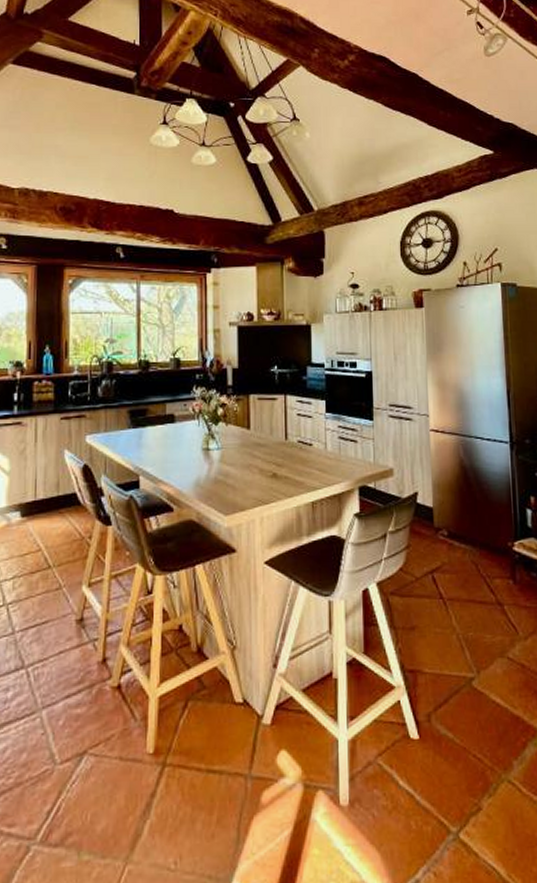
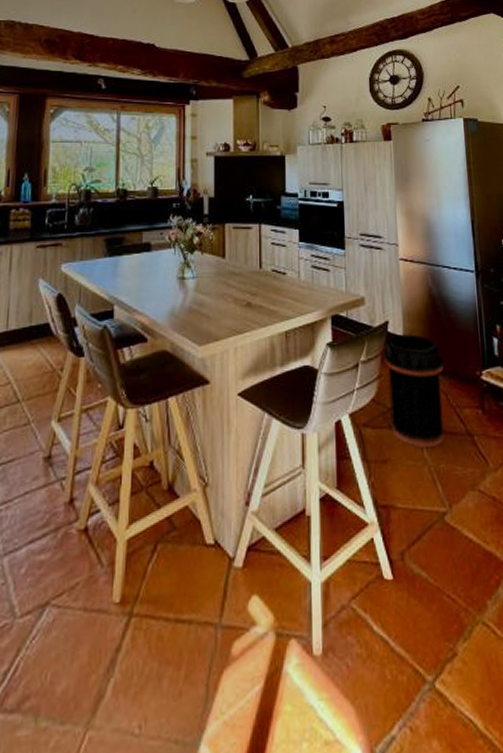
trash can: none [412,505,475,616] -> present [384,334,445,448]

